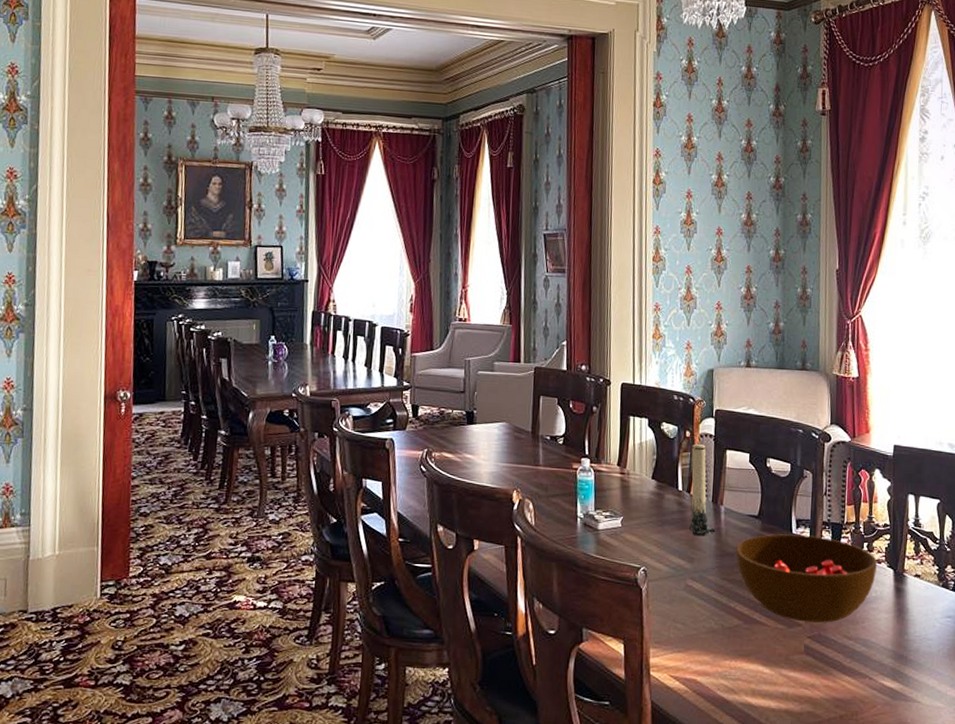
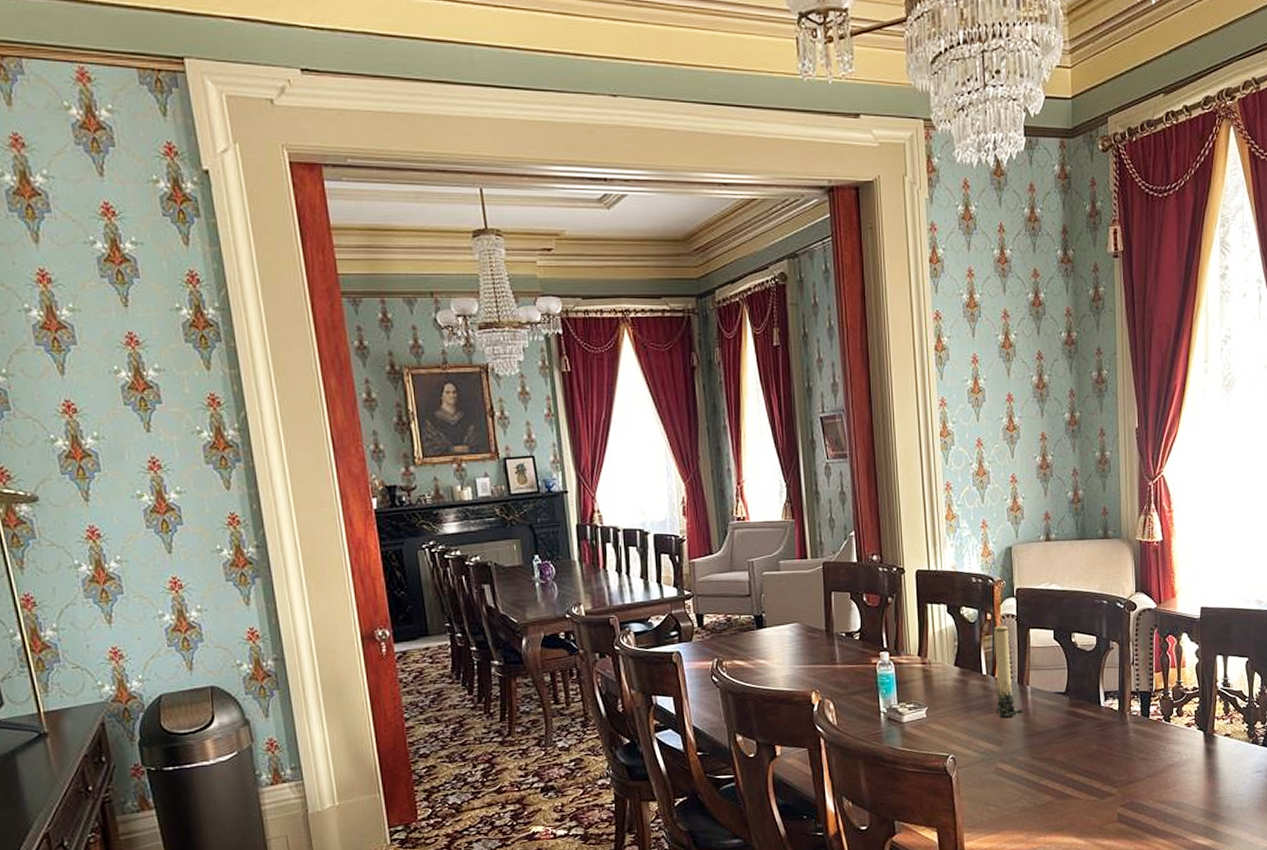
bowl: present [735,534,877,623] -> none [1044,706,1187,792]

